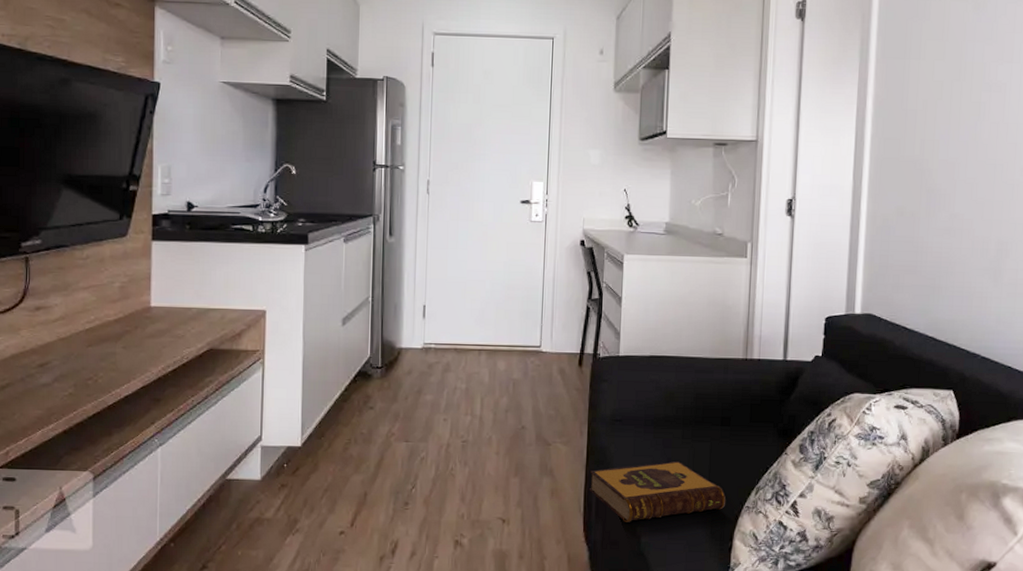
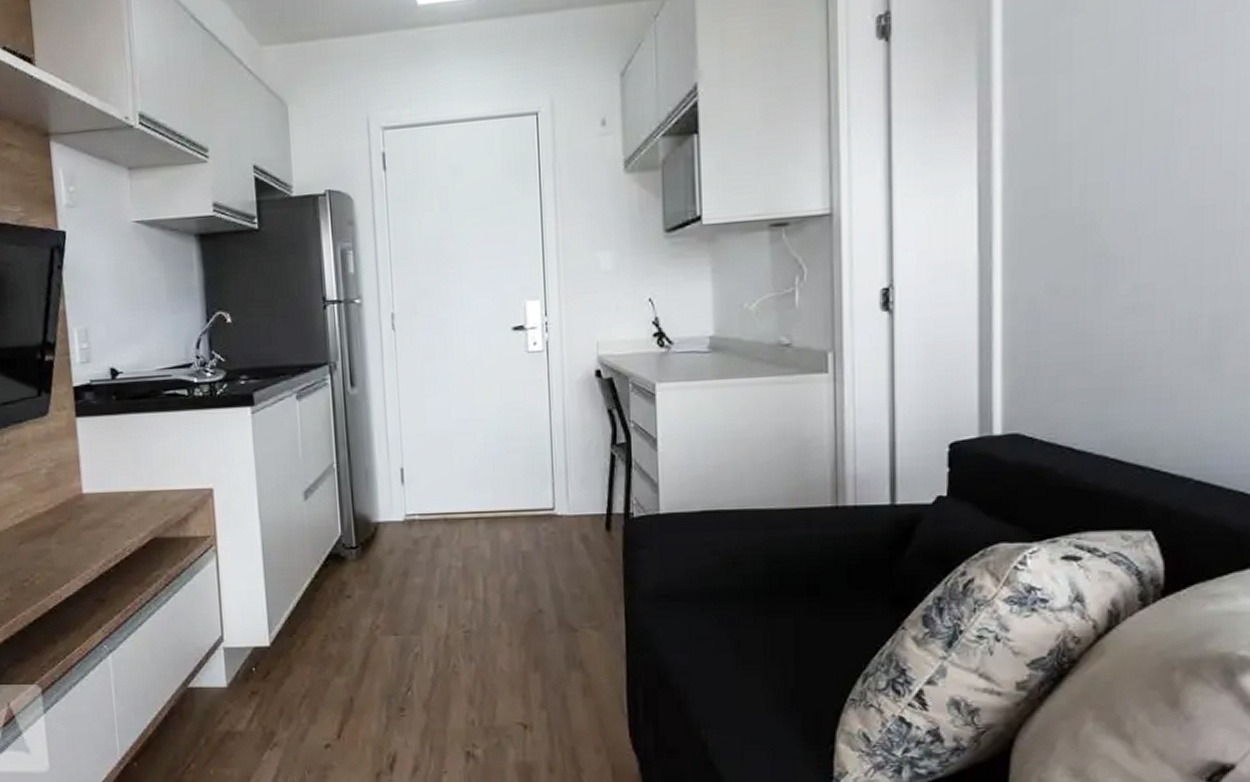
hardback book: present [588,460,726,522] -> none [632,643,822,724]

